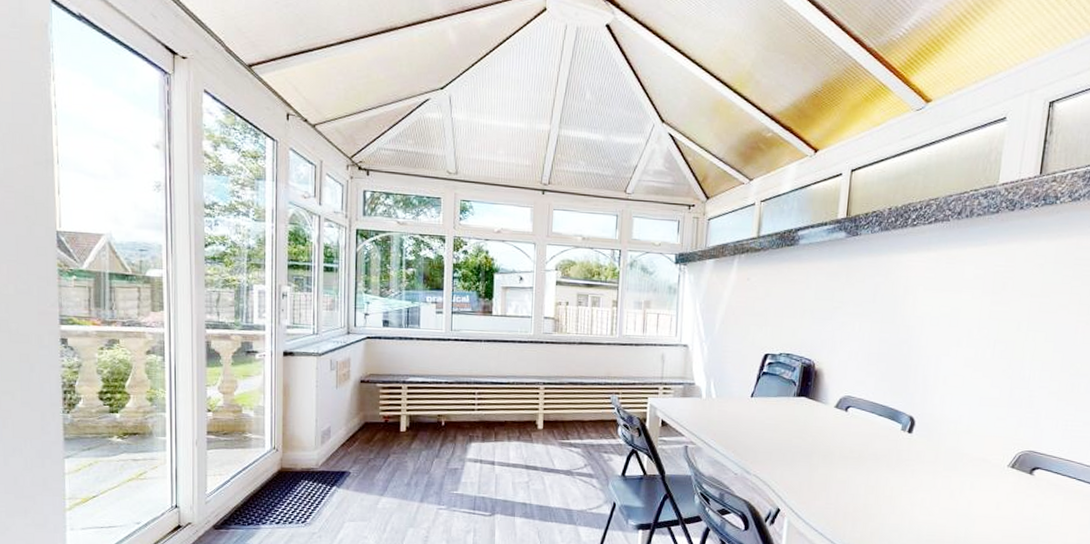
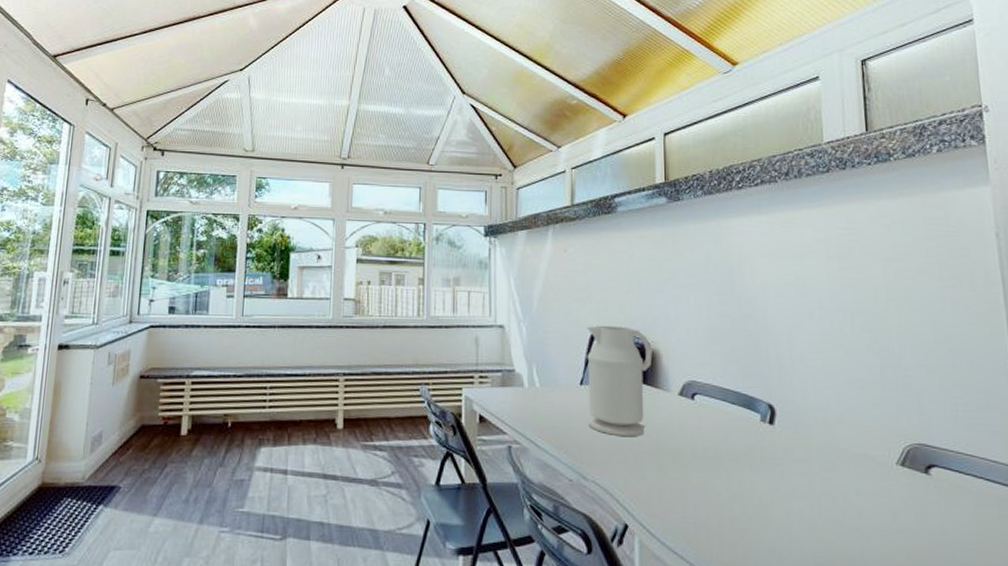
water jug: none [755,346,817,441] -> present [587,325,653,437]

